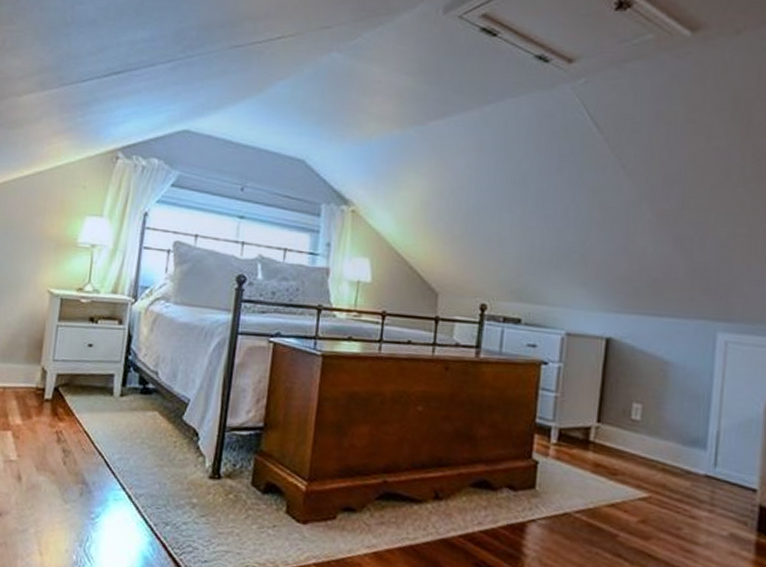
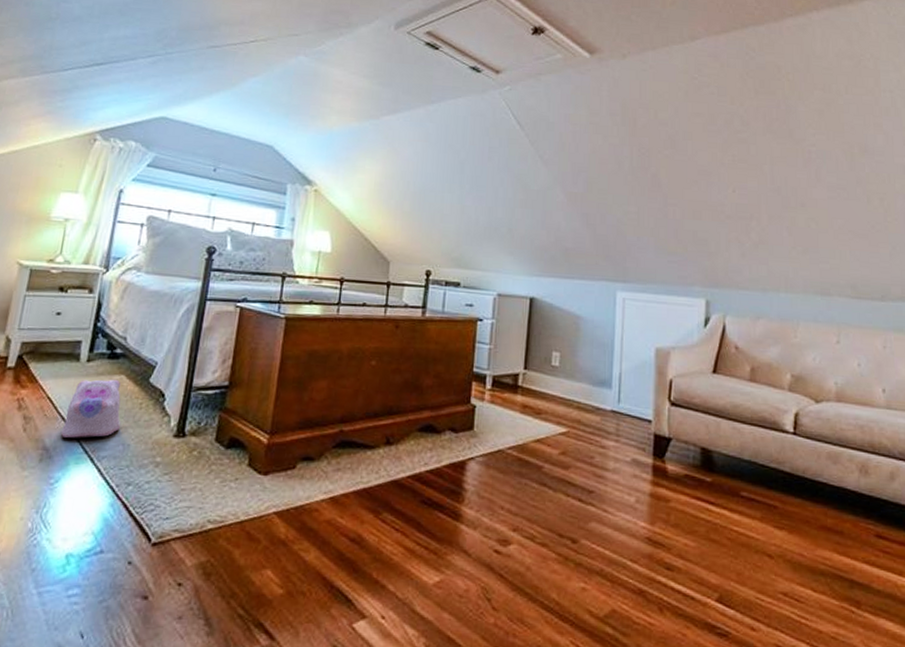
plush toy: none [99,415,157,474] -> present [61,379,121,438]

